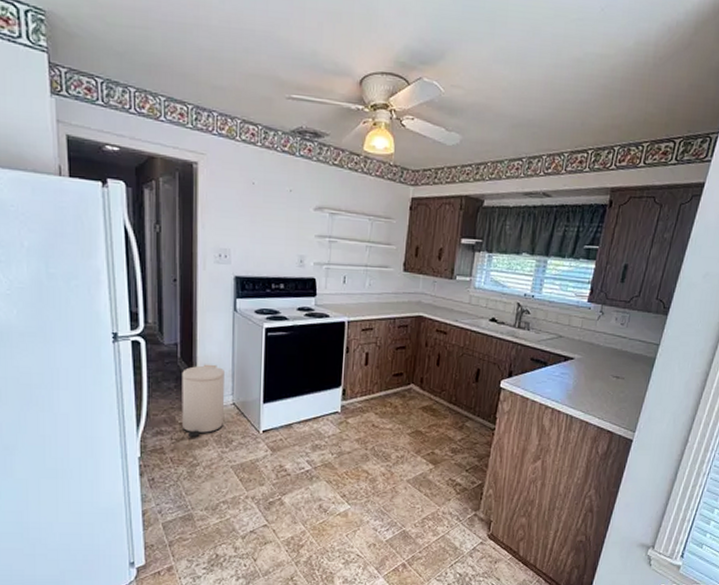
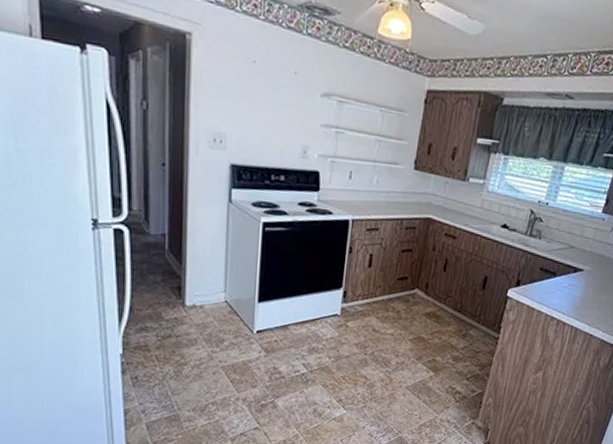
pedal bin: present [181,364,224,437] -> none [168,258,217,335]

